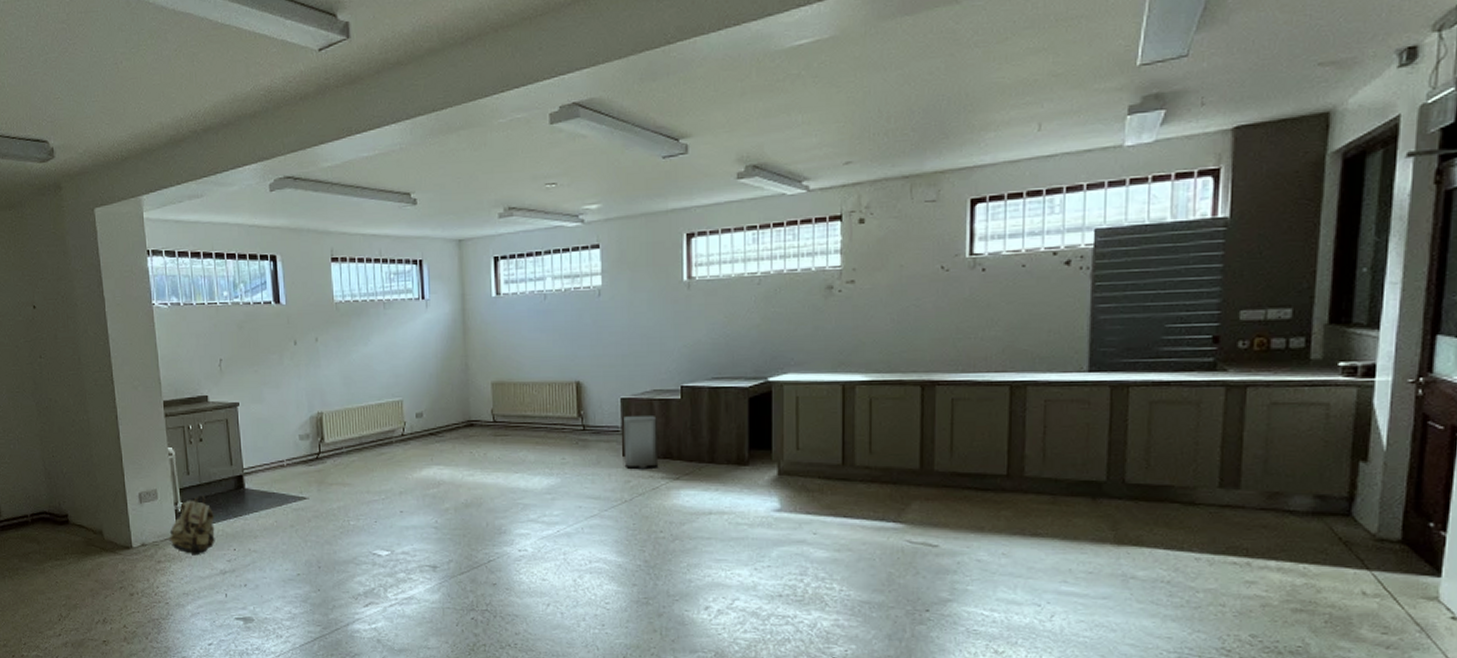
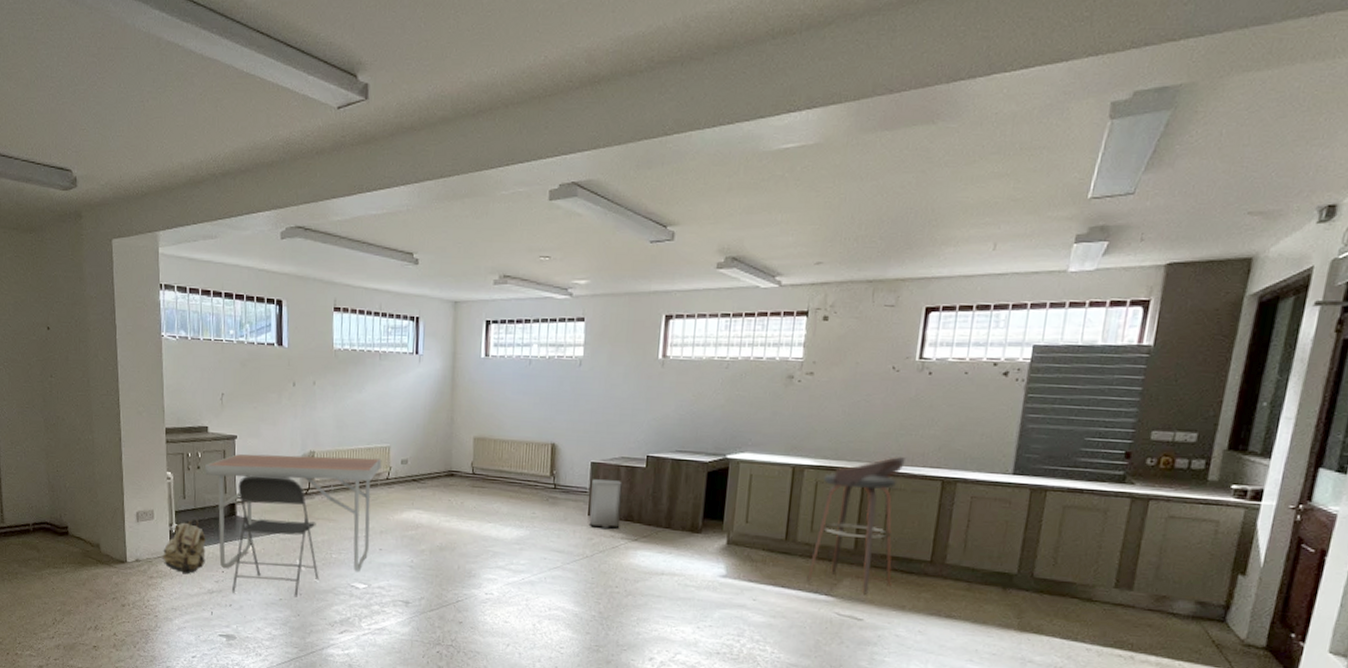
folding table: none [208,414,395,546] -> present [205,454,382,572]
folding chair: none [244,442,338,572] -> present [231,475,319,597]
bar stool: none [871,364,966,518] -> present [807,457,905,595]

